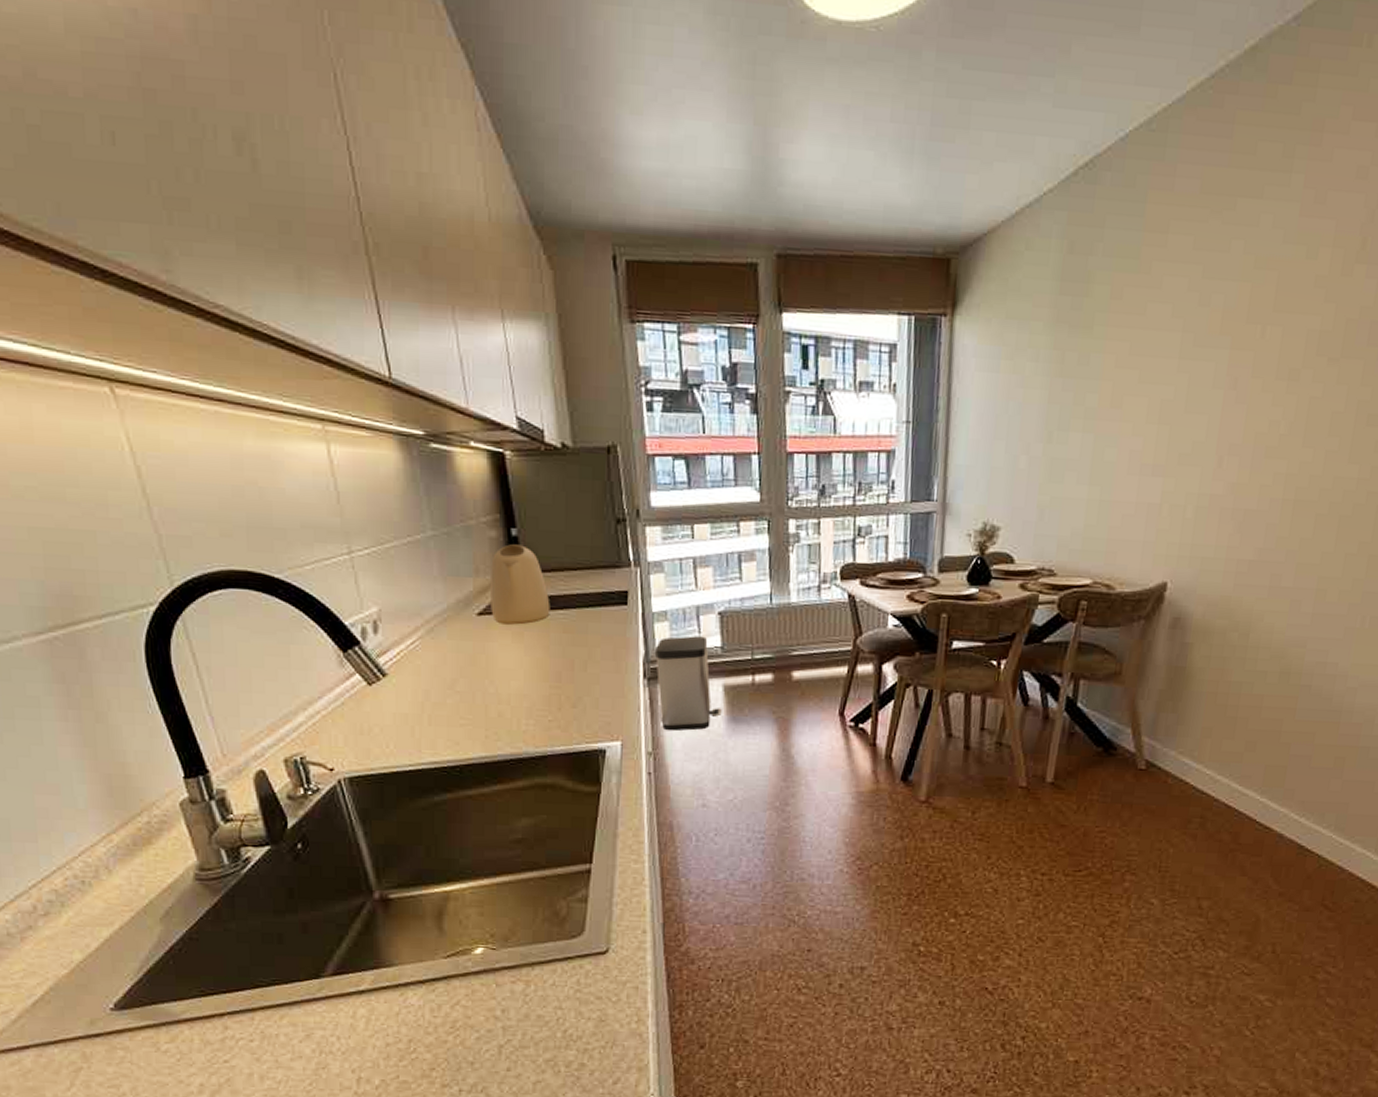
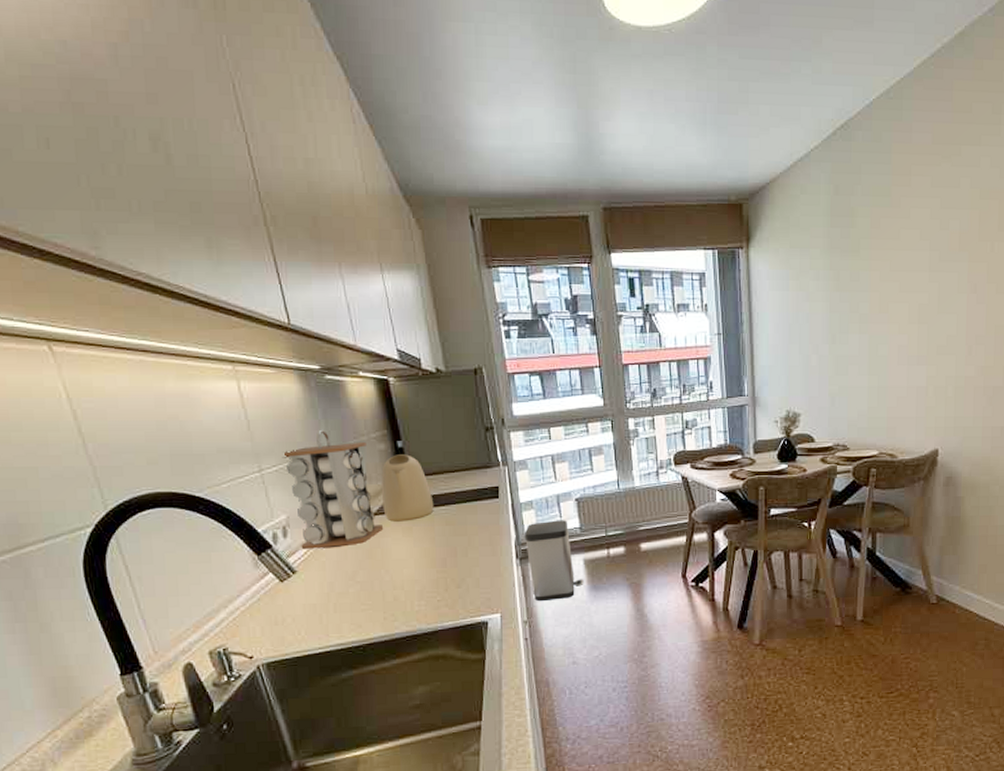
spice rack: none [375,508,490,650] -> present [282,429,384,550]

